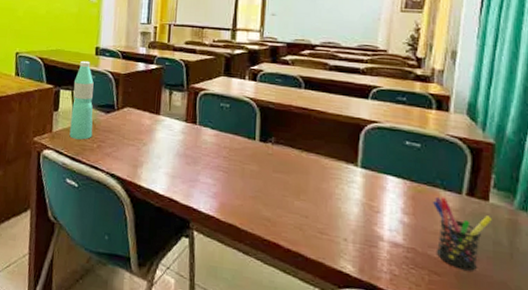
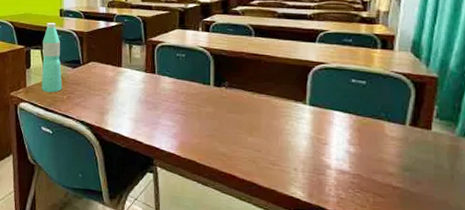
pen holder: present [433,196,492,271] -> none [378,128,434,193]

